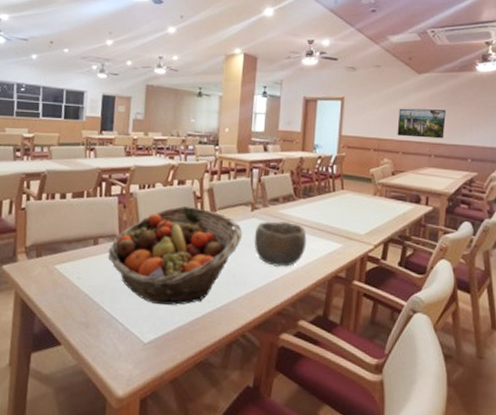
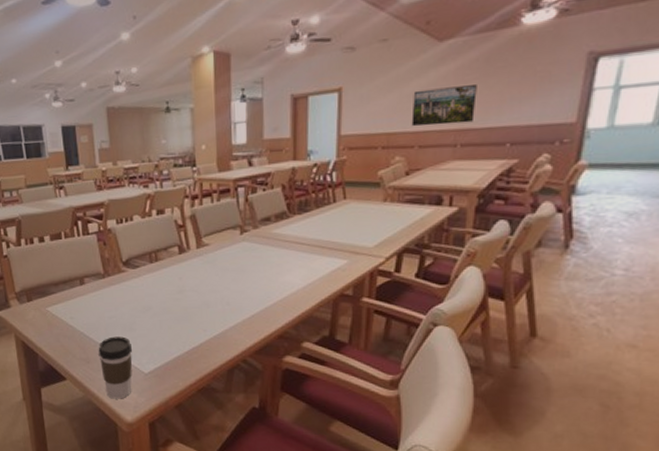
coffee cup: none [99,301,135,370] -> present [98,336,132,399]
fruit basket: present [107,205,243,305] -> none [95,236,233,336]
bowl: present [254,221,307,267] -> none [246,241,306,290]

